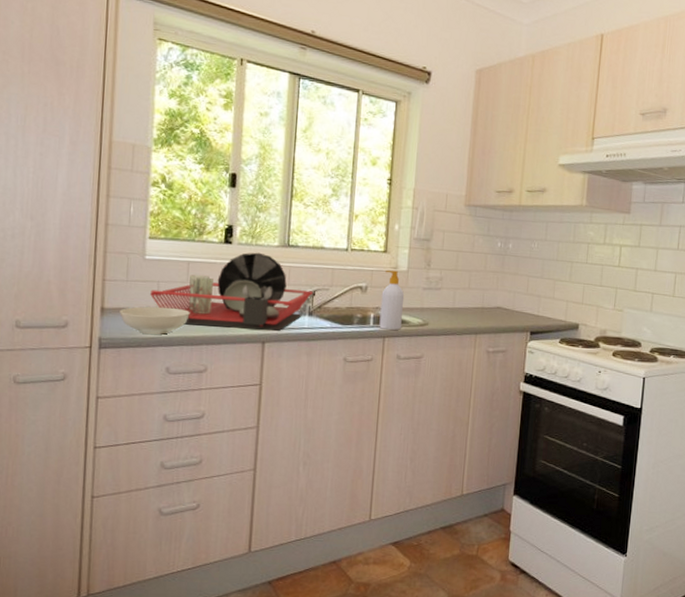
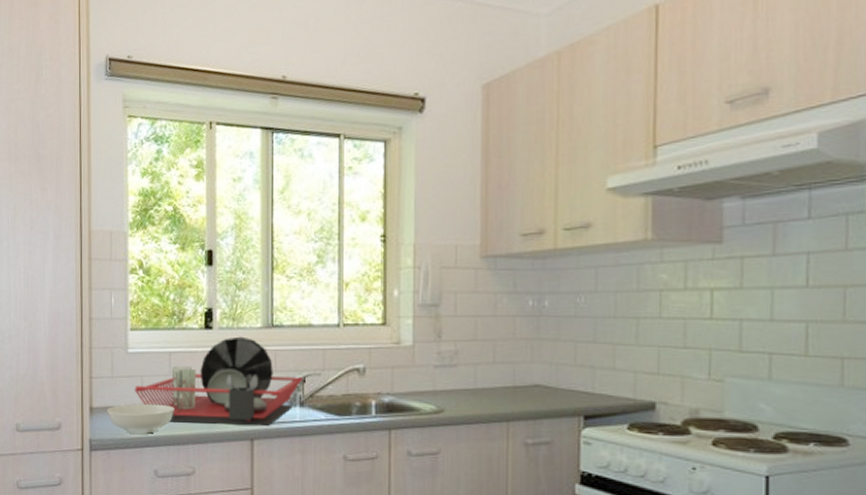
soap bottle: present [379,270,405,331] -> none [383,346,412,421]

